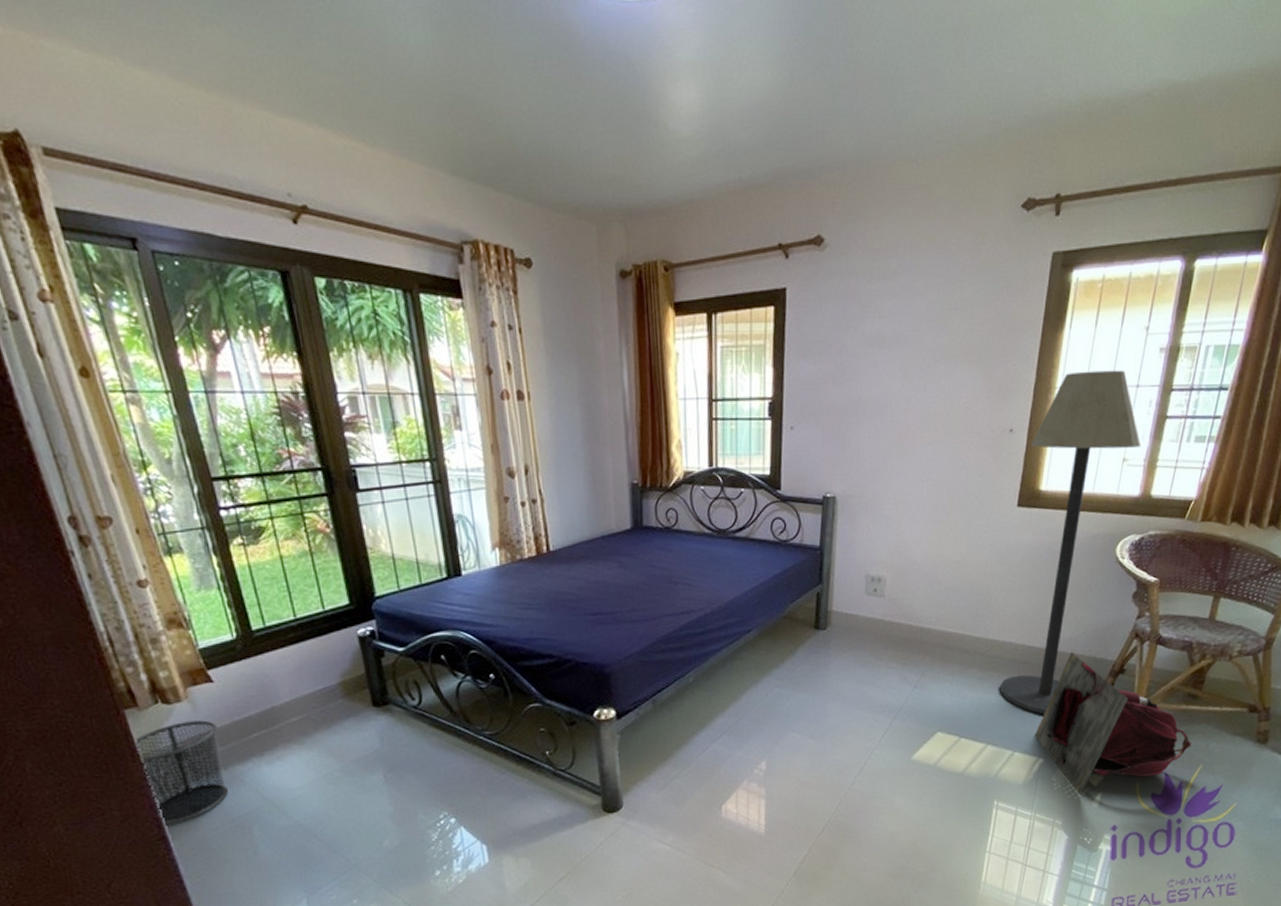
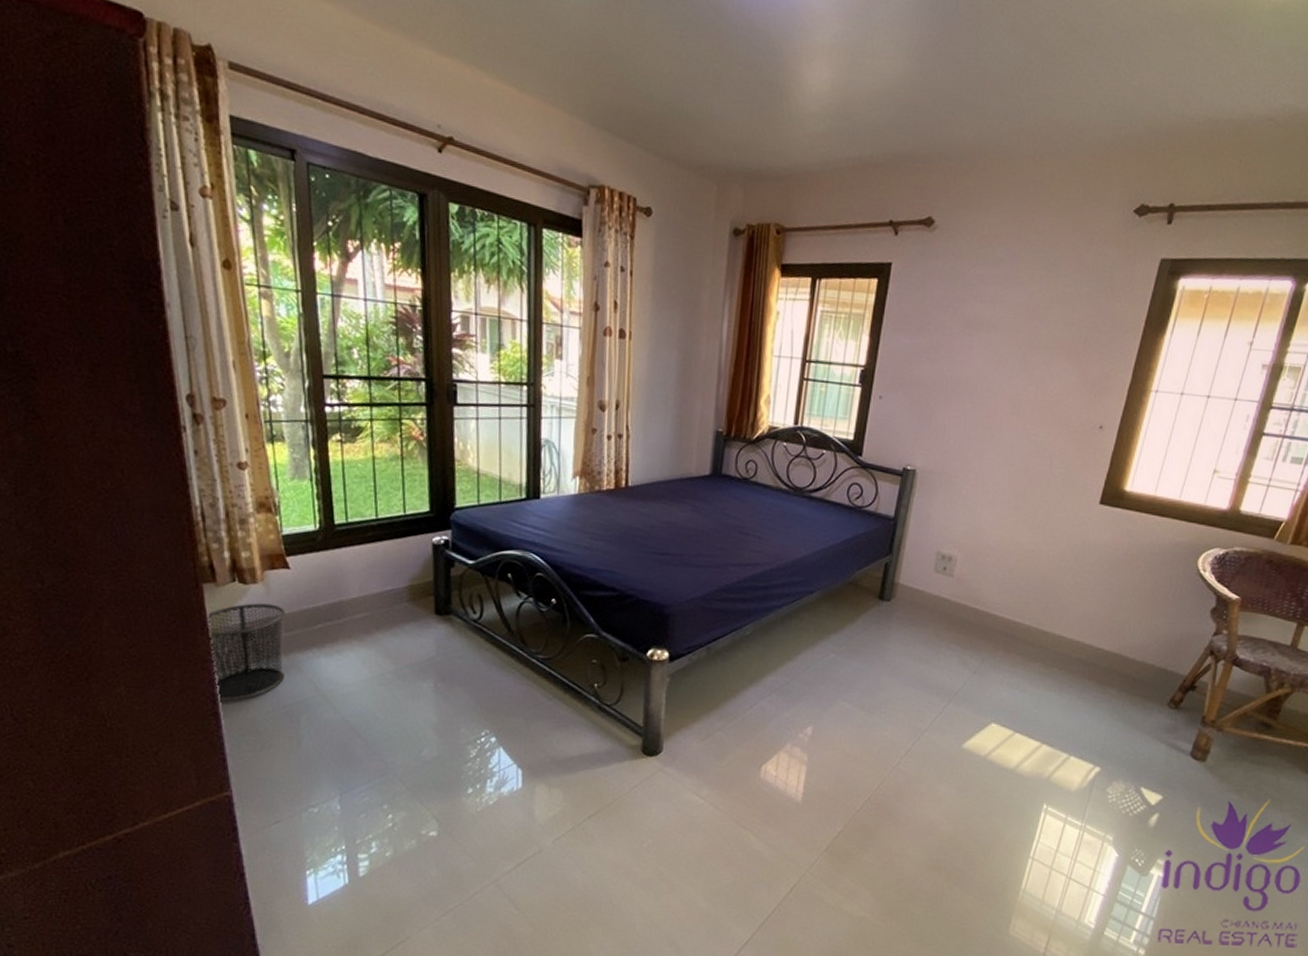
floor lamp: present [1000,370,1142,715] -> none [1062,378,1235,721]
backpack: present [1035,652,1192,796] -> none [1094,660,1261,813]

